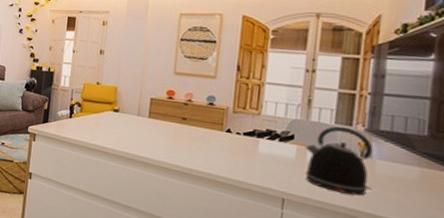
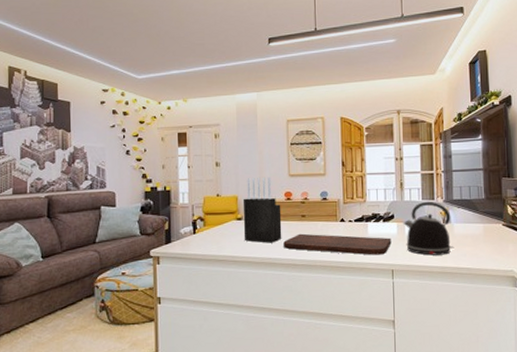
knife block: none [118,70,162,142] -> present [242,176,282,243]
cutting board: none [158,136,287,179] -> present [283,233,391,255]

